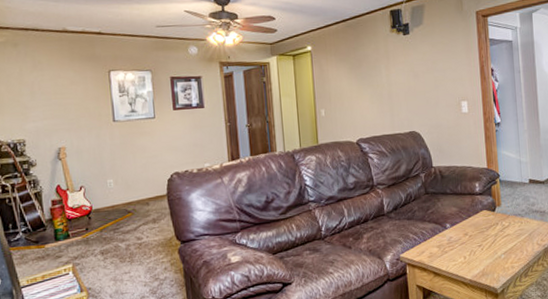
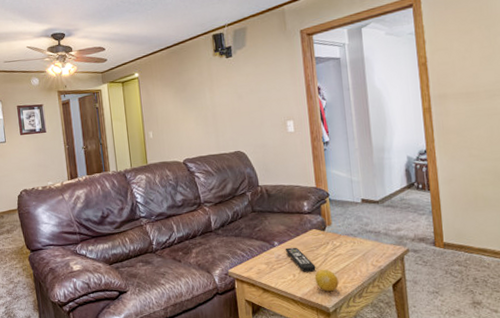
remote control: none [456,229,486,254] -> present [285,247,316,272]
fruit: none [484,249,507,273] -> present [314,269,339,292]

